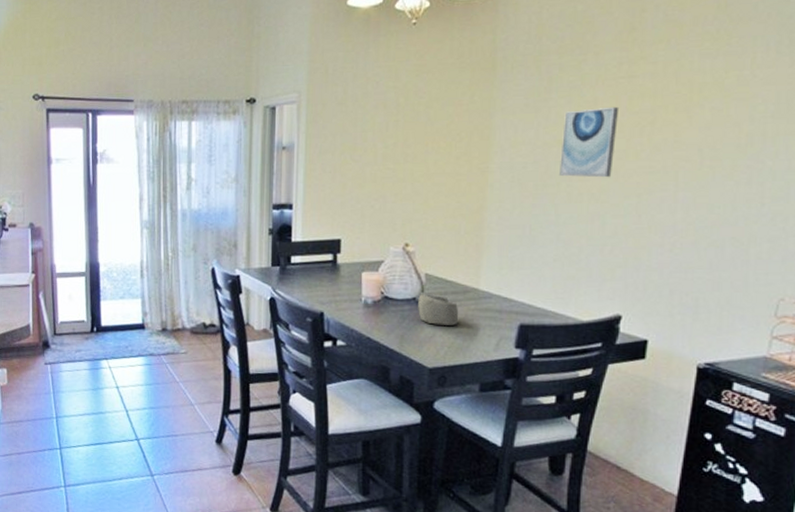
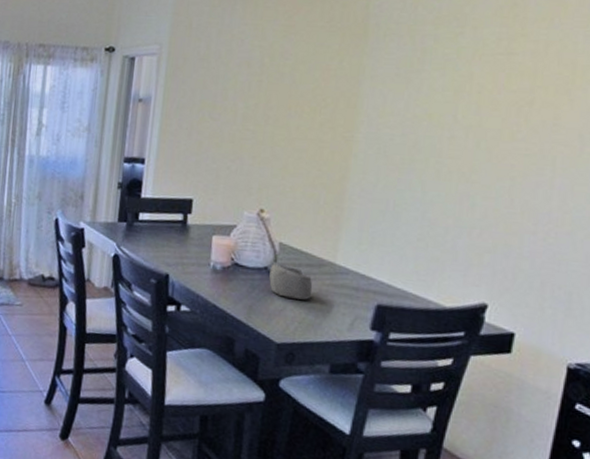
wall art: present [558,106,620,178] -> none [427,83,496,157]

